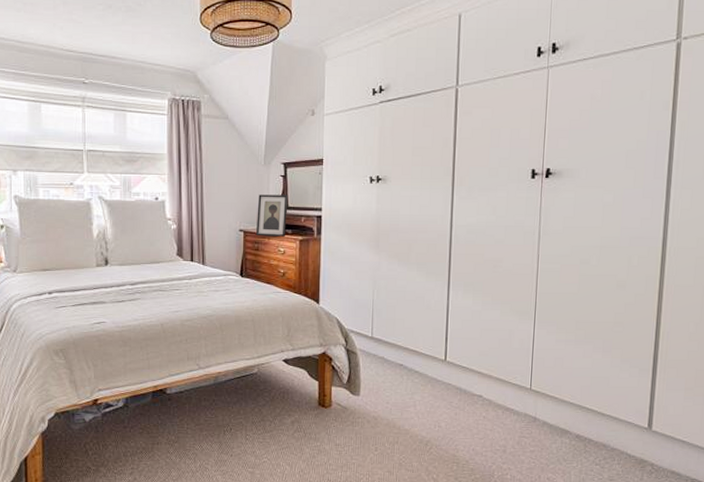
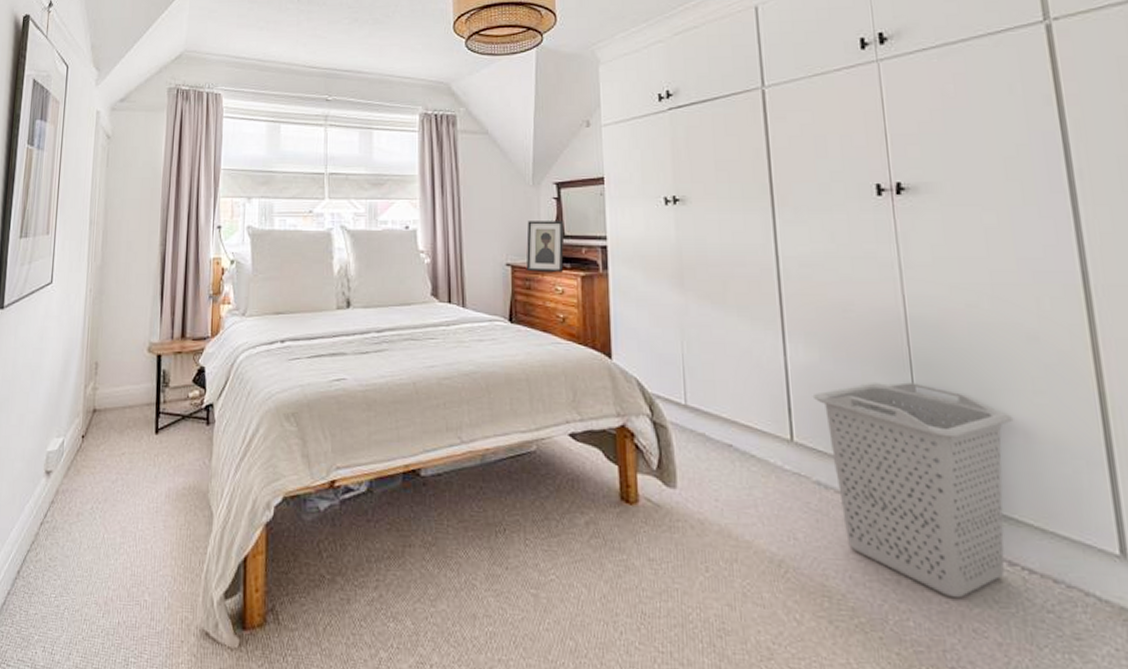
laundry basket: none [464,318,598,460] -> present [812,382,1014,599]

